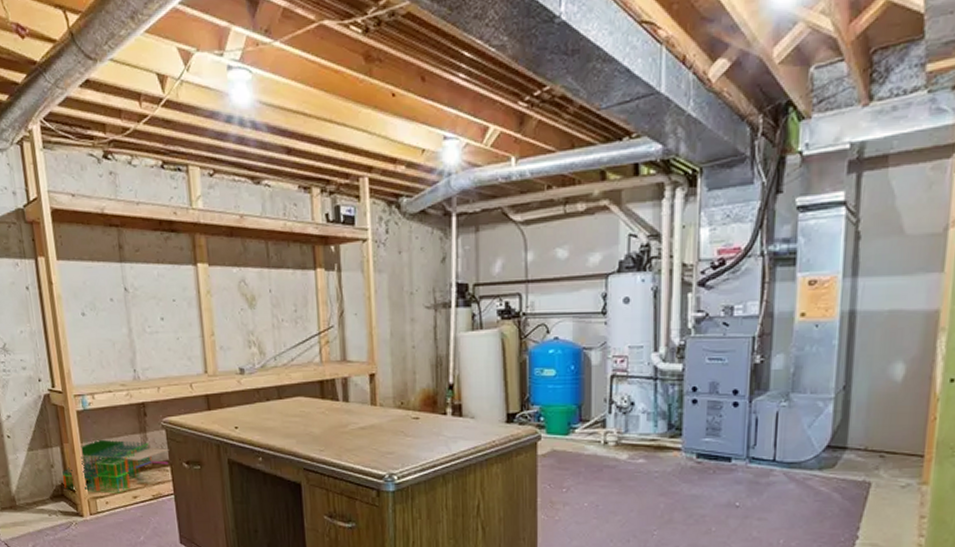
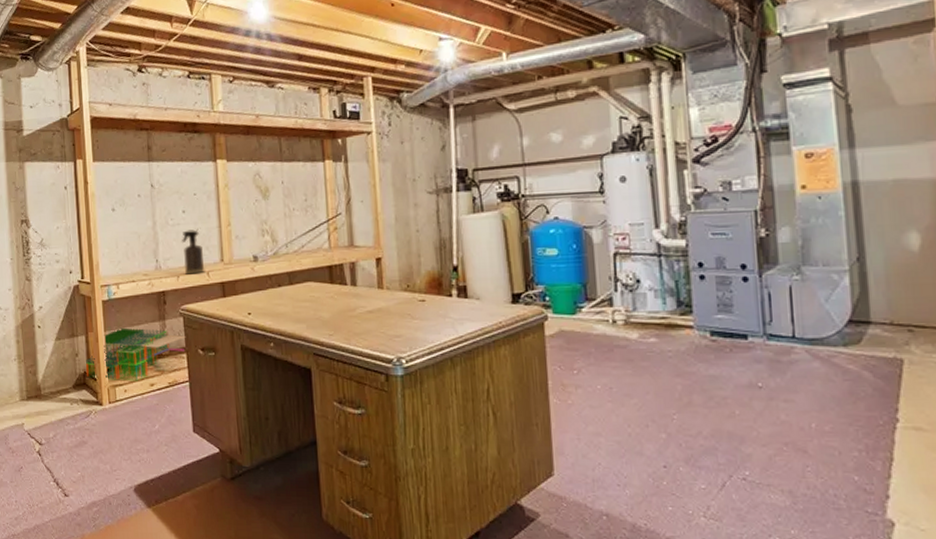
spray bottle: none [161,338,188,387] -> present [182,229,205,276]

